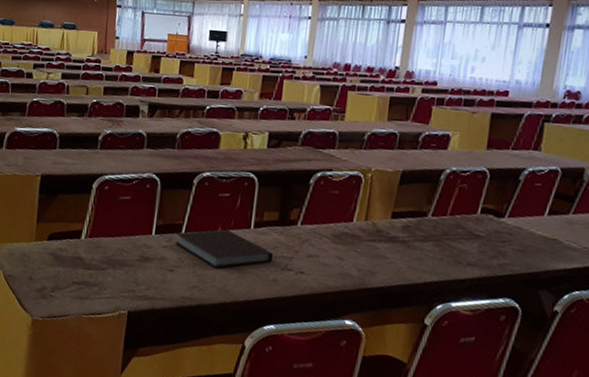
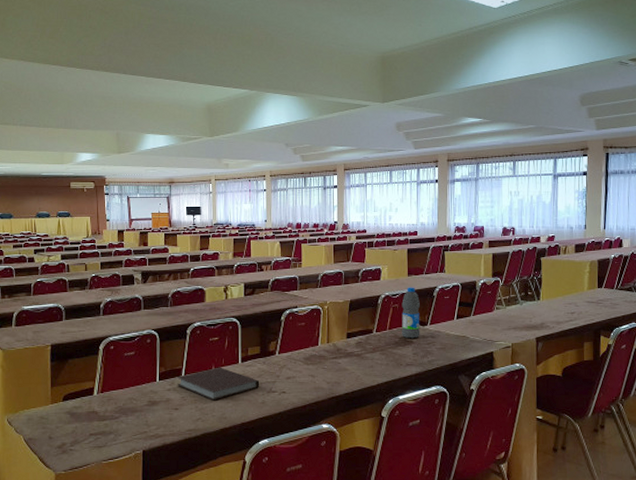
water bottle: none [466,163,499,232] -> present [401,287,420,339]

